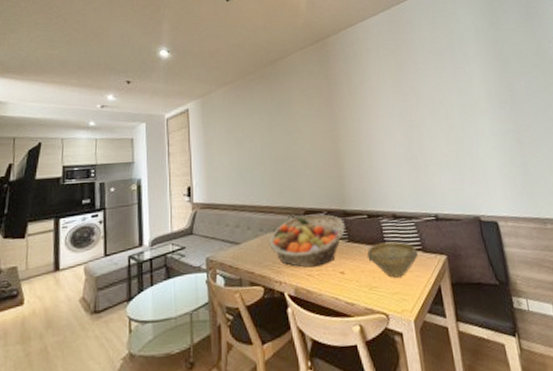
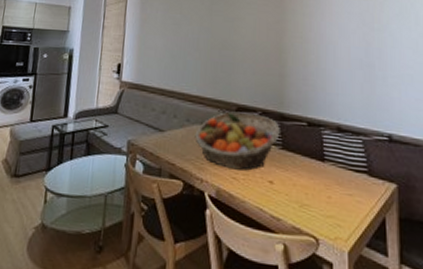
bowl: present [367,241,418,278] -> none [303,156,362,200]

